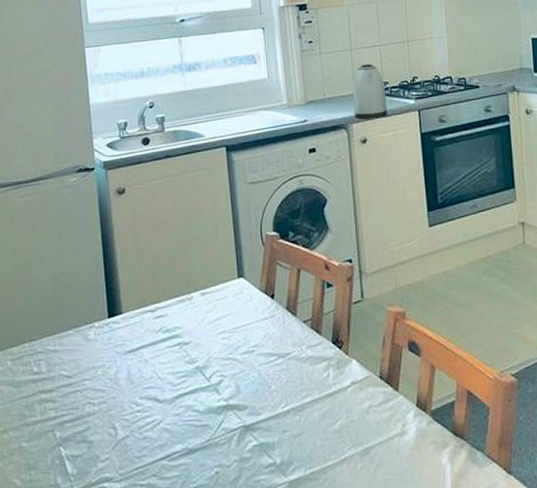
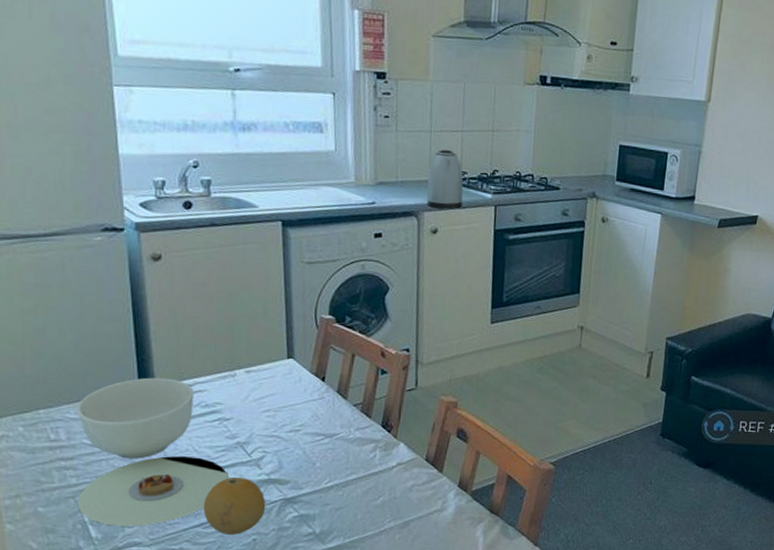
bowl: none [55,305,156,389] -> present [76,377,194,459]
plate: none [55,384,190,461] -> present [77,456,228,527]
fruit: none [167,403,227,467] -> present [203,476,266,535]

